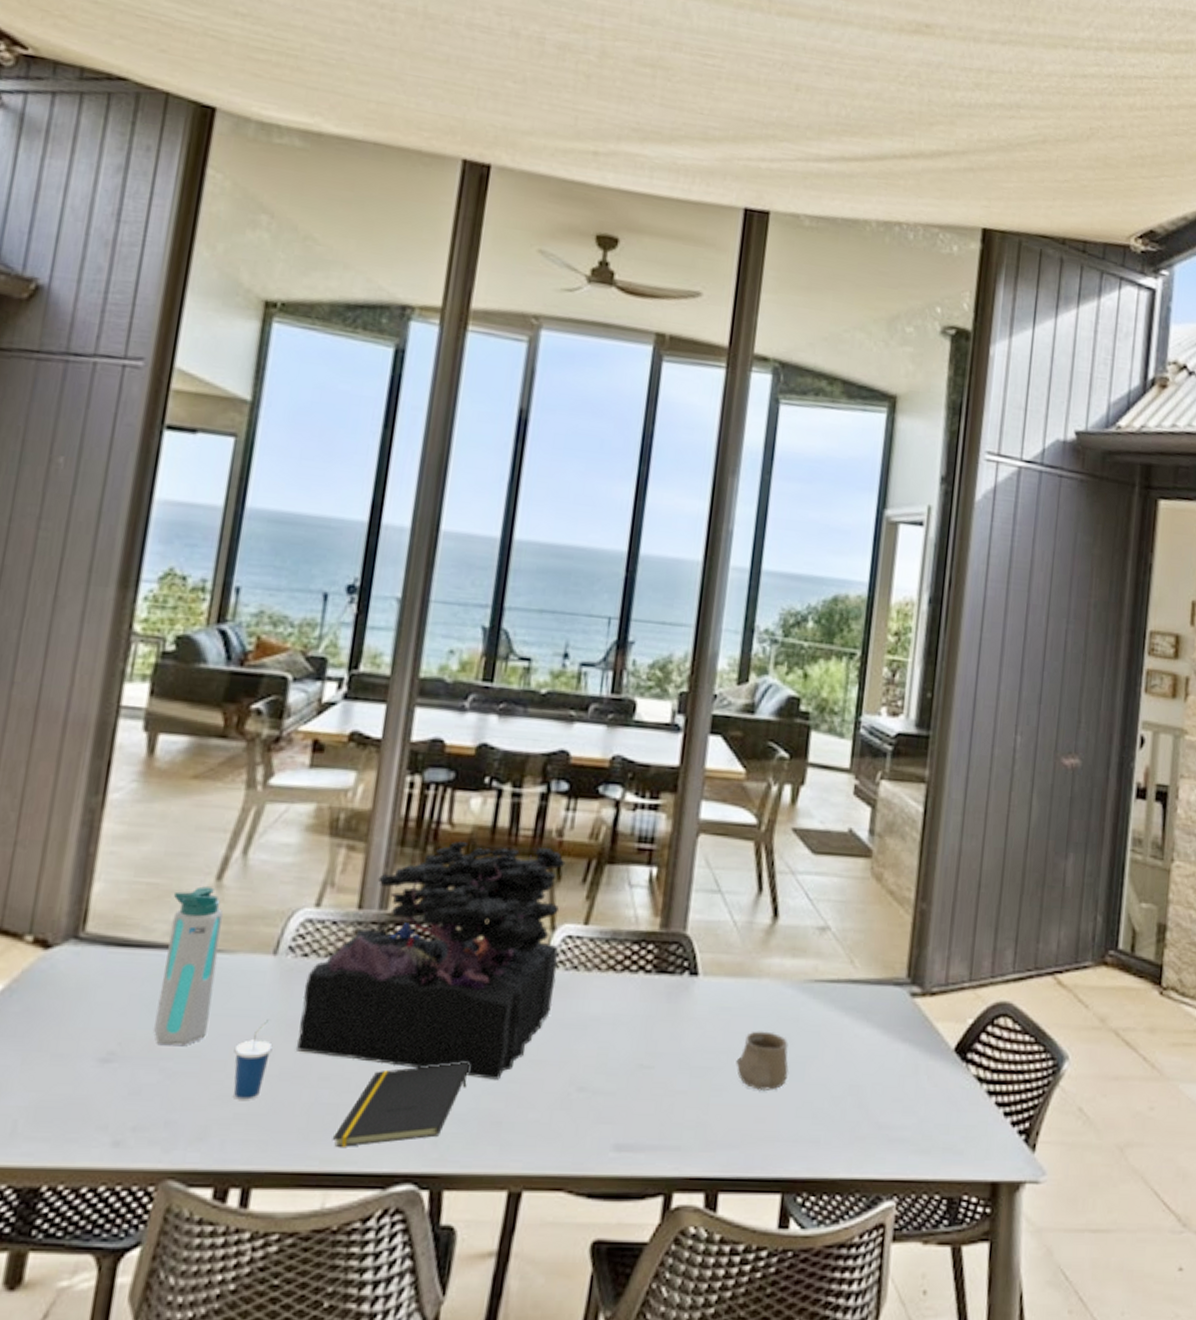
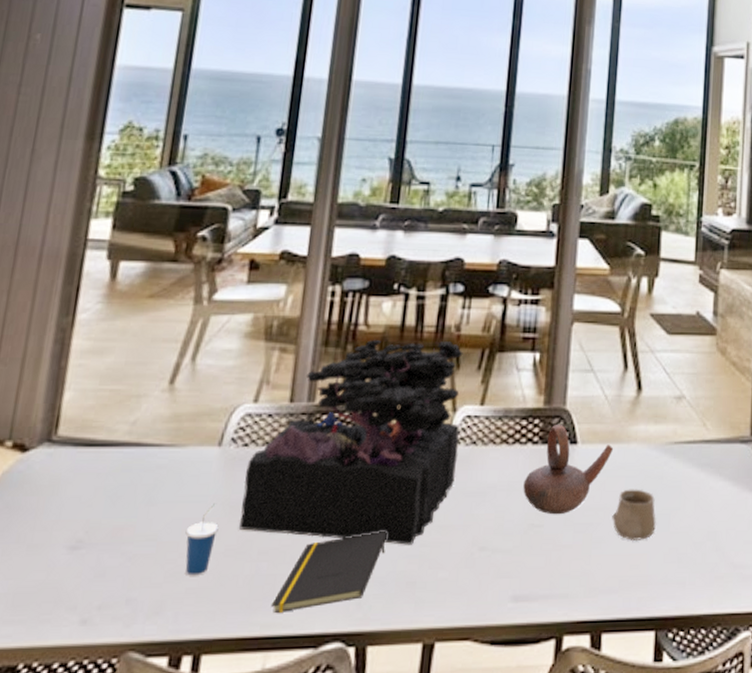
water bottle: present [154,886,224,1047] -> none [116,390,176,532]
teapot: none [631,952,742,1056] -> present [523,425,614,515]

